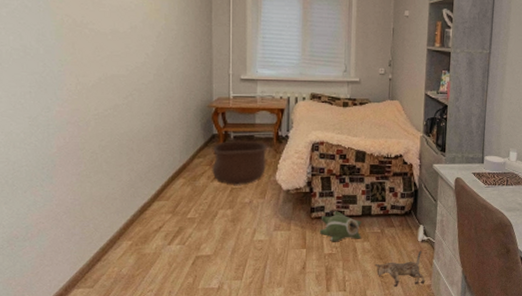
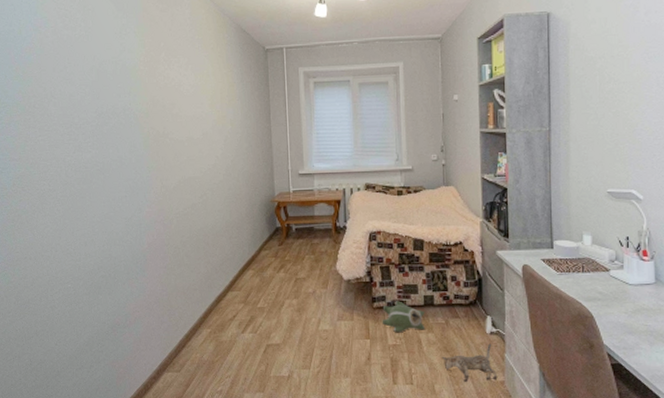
basket: present [212,140,268,184] -> none [277,232,327,274]

